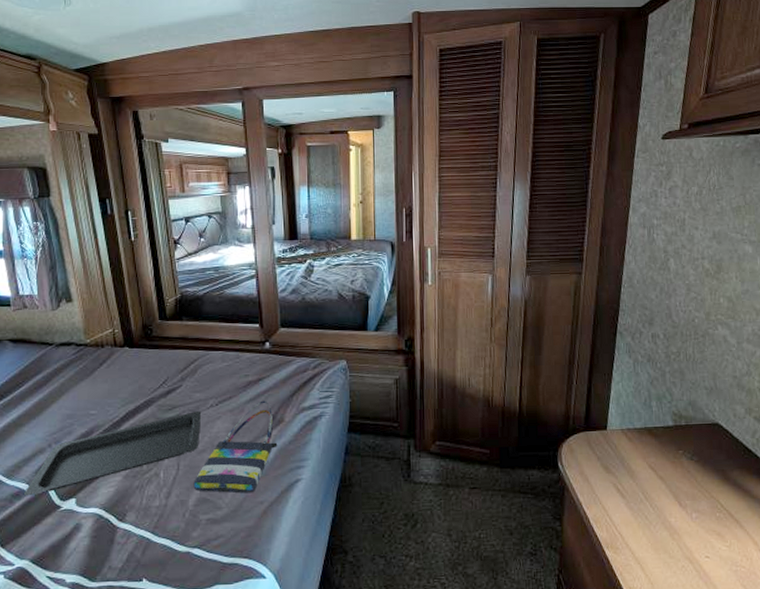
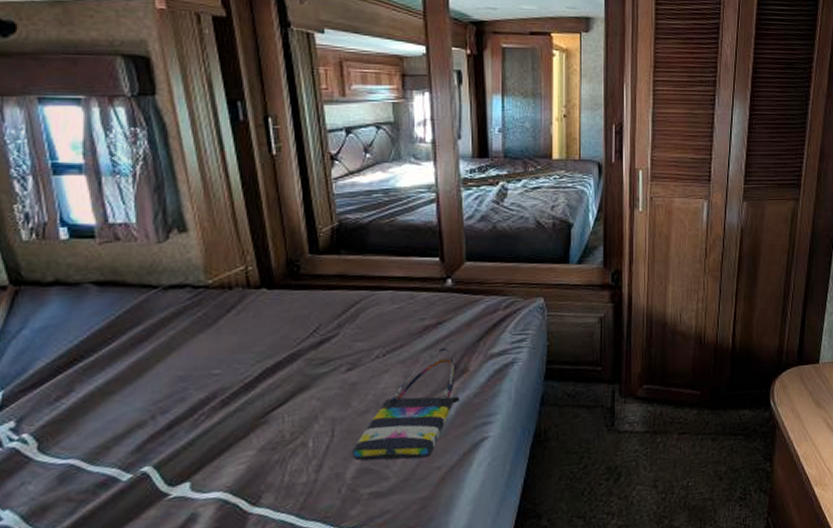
serving tray: present [24,411,202,496] -> none [115,364,365,485]

